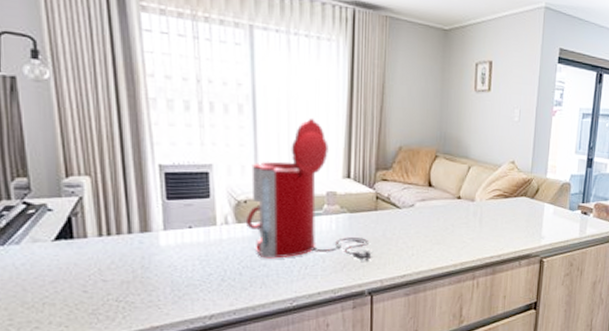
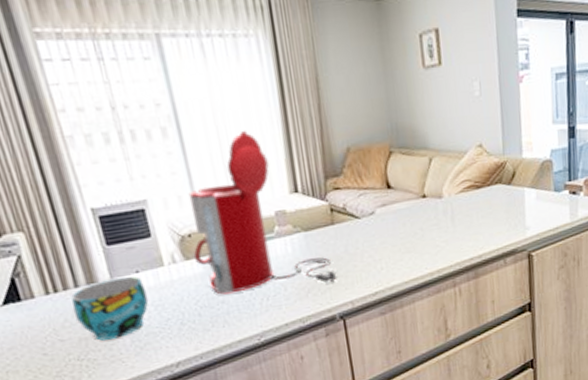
cup: none [121,230,196,286] -> present [71,276,149,341]

